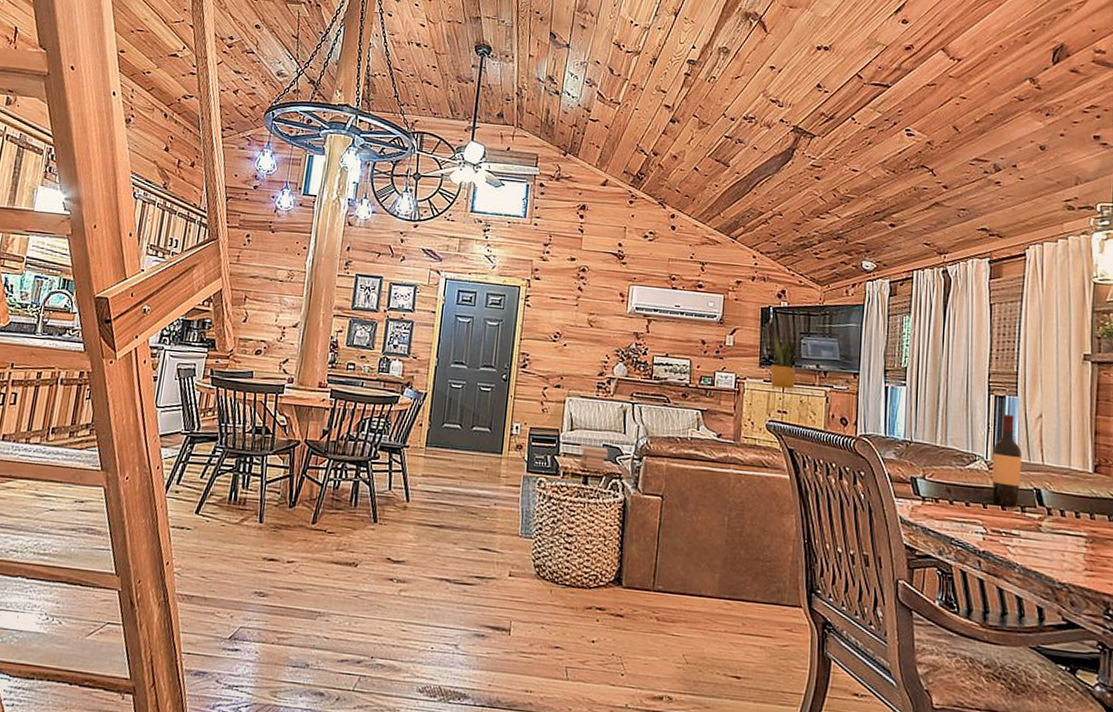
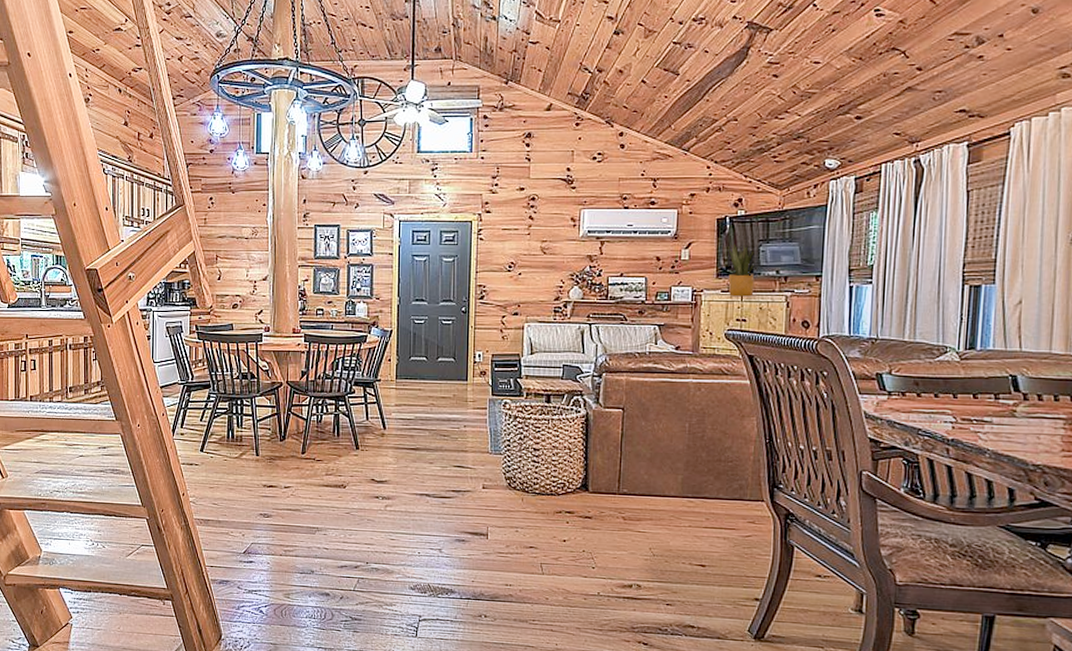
books: present [580,445,609,470] -> none [541,367,569,389]
wine bottle: present [992,414,1022,508] -> none [963,304,997,395]

